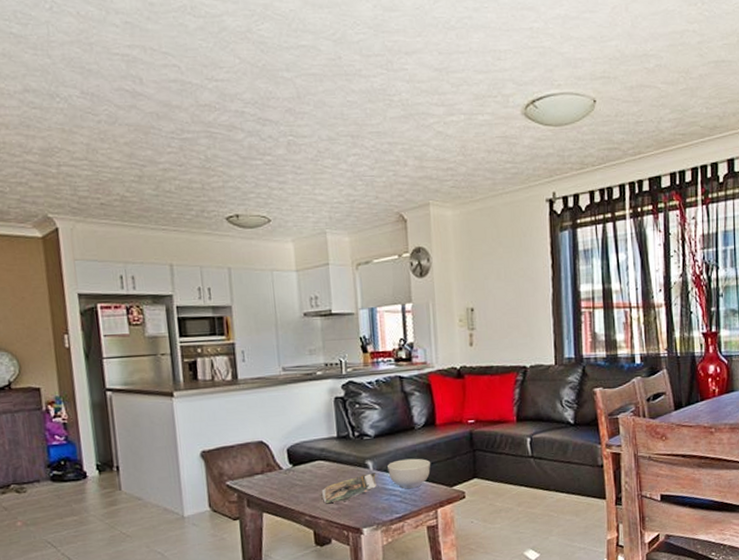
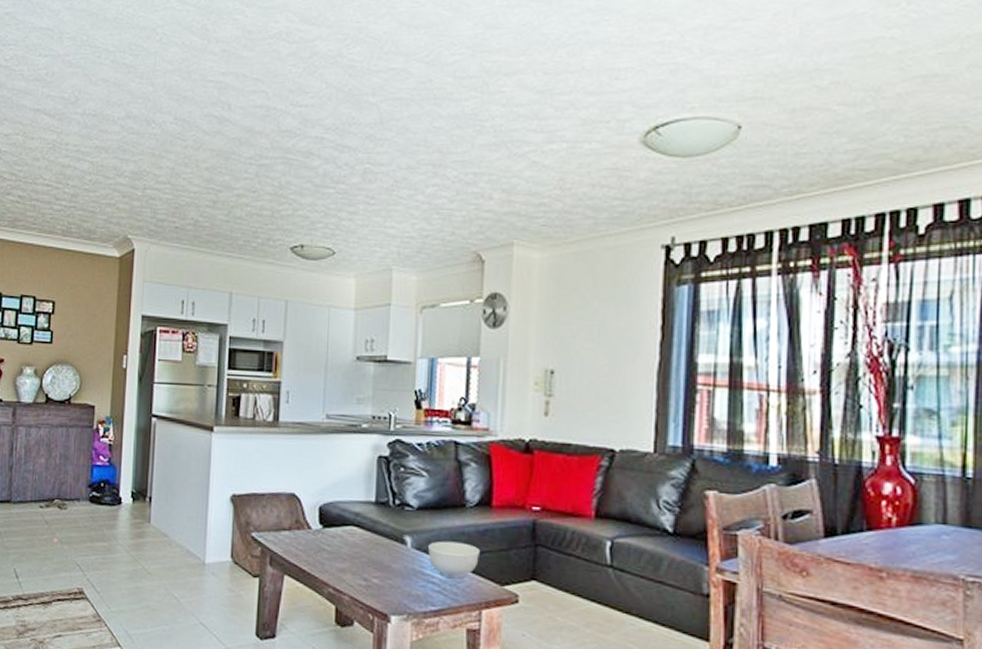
magazine: present [321,473,377,504] -> none [349,551,413,579]

